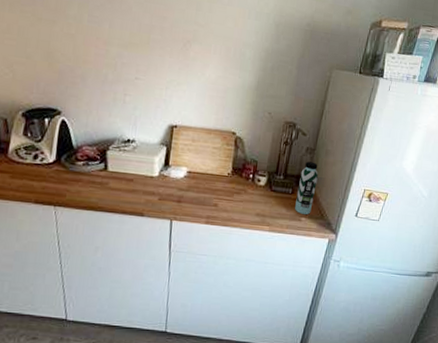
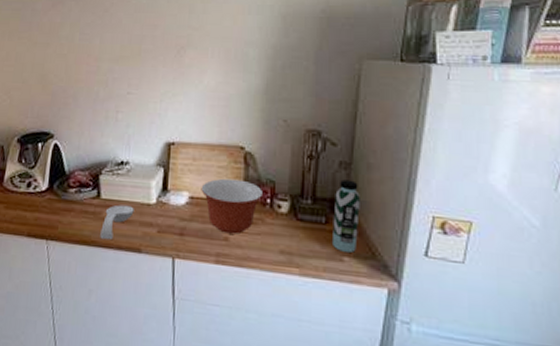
spoon rest: none [106,176,139,206] -> present [100,204,134,241]
mixing bowl: none [197,157,248,202] -> present [201,178,264,235]

